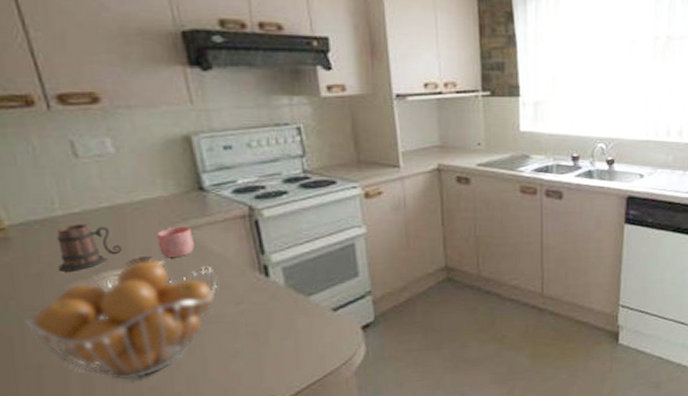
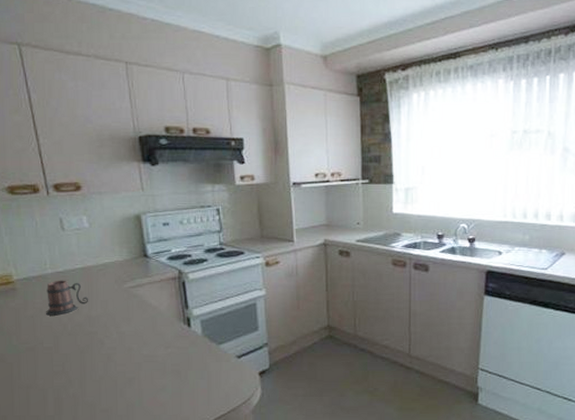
fruit basket: present [24,260,218,380] -> none [21,310,153,402]
mug: present [157,226,194,259] -> none [113,284,138,309]

